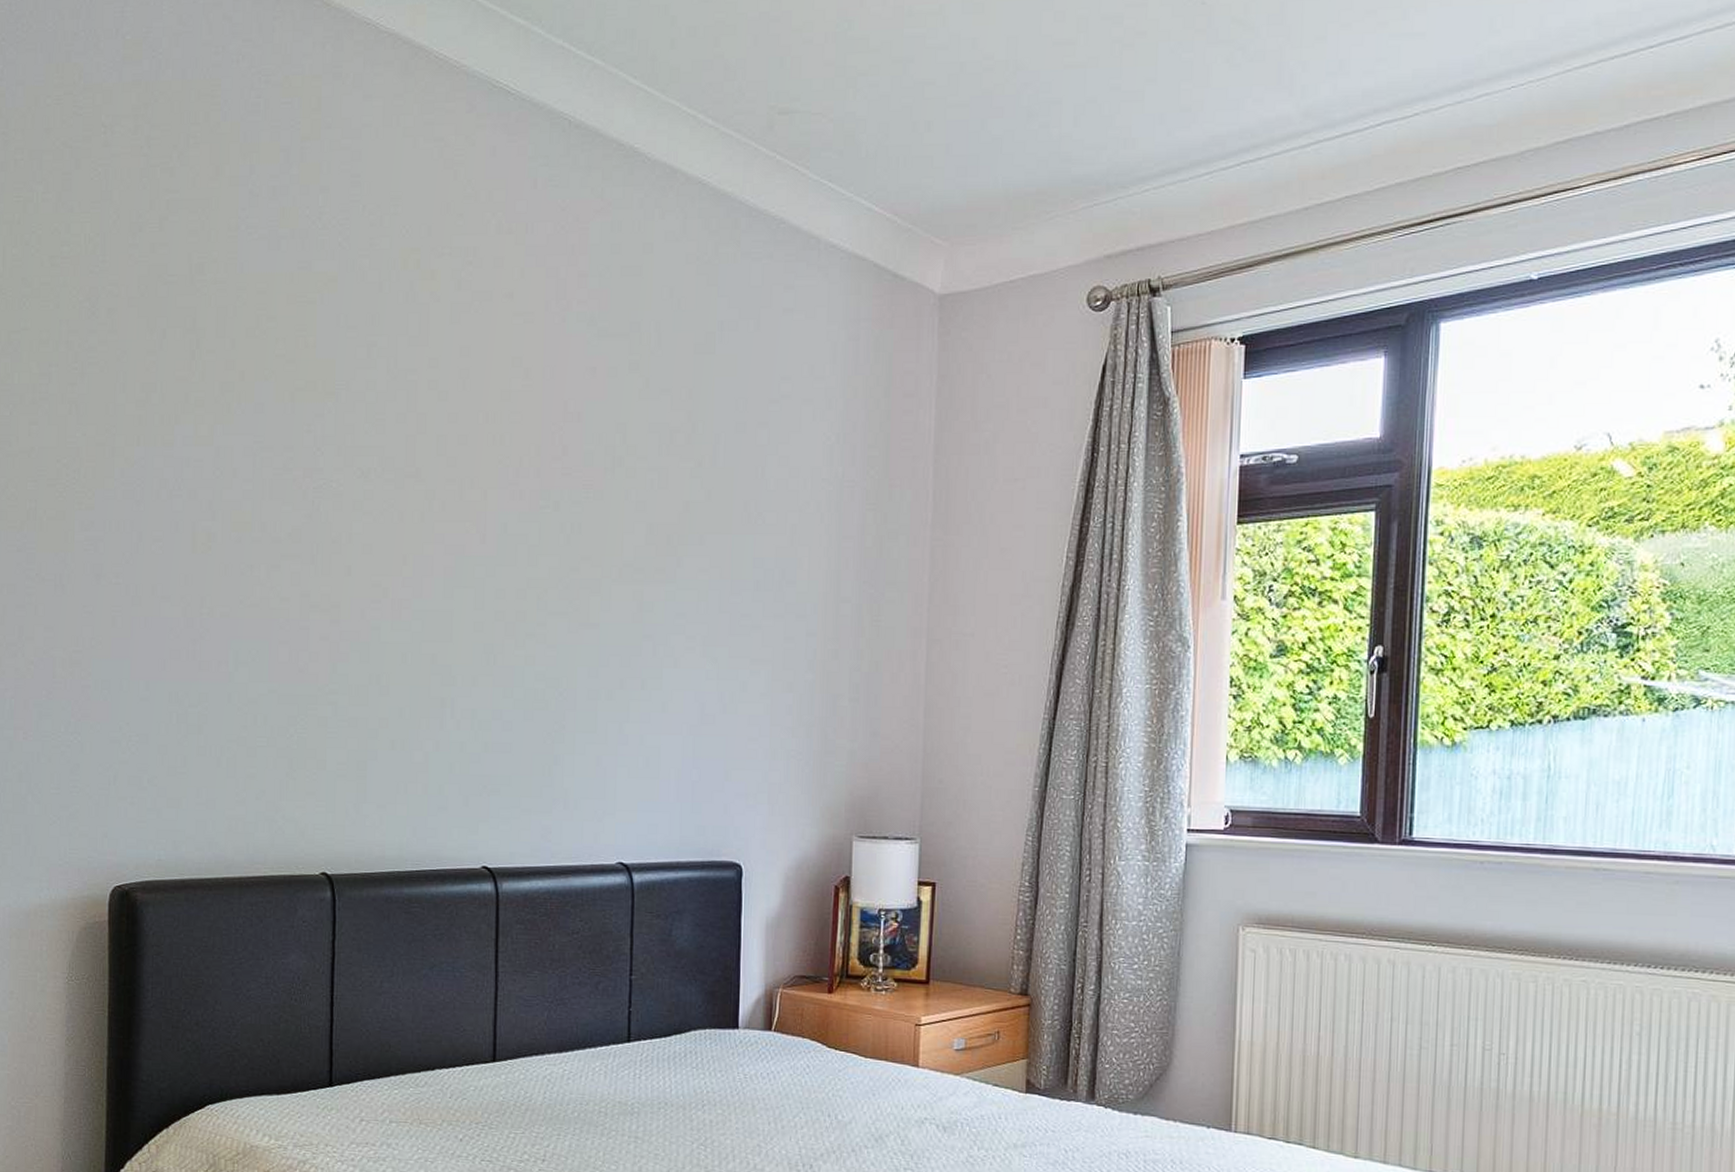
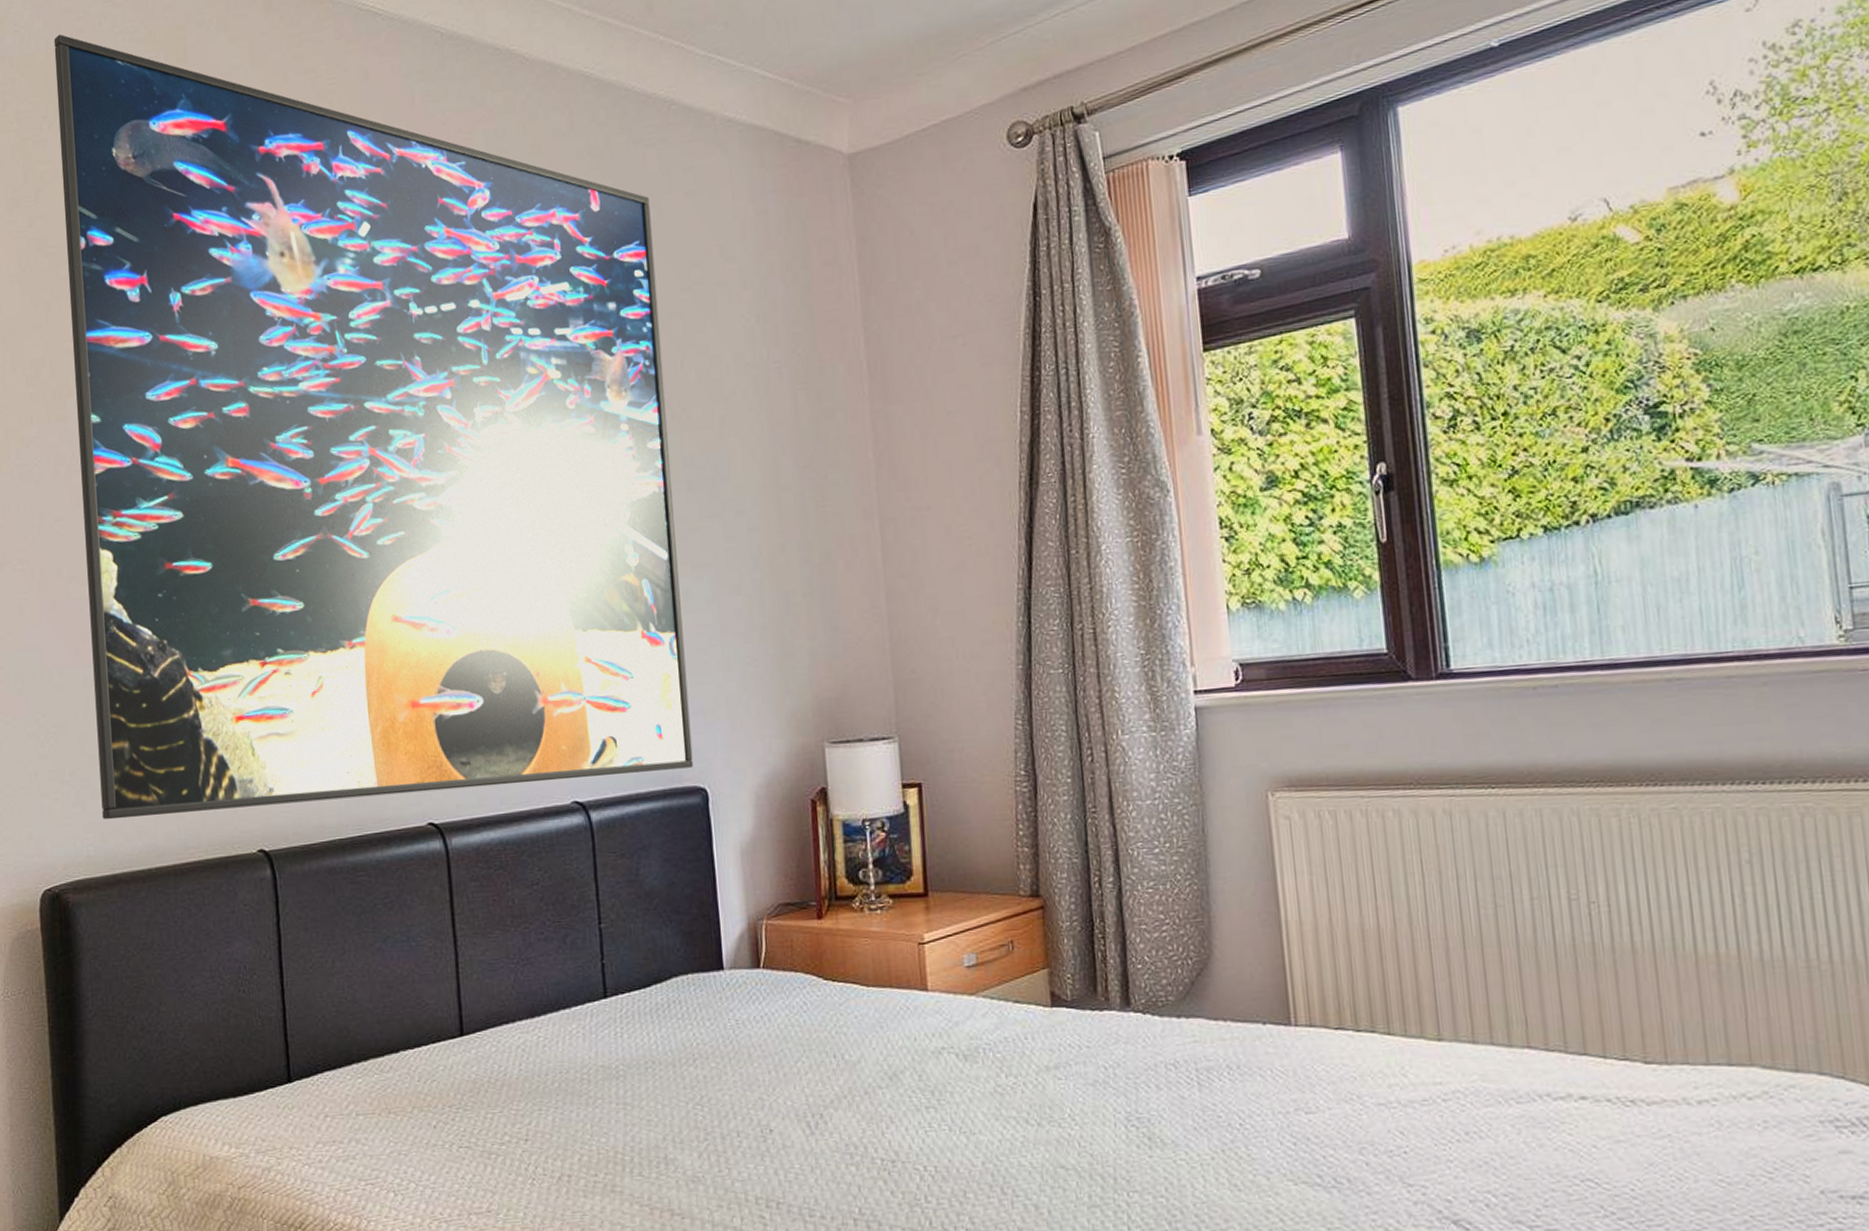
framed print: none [176,66,750,844] -> present [53,34,694,820]

